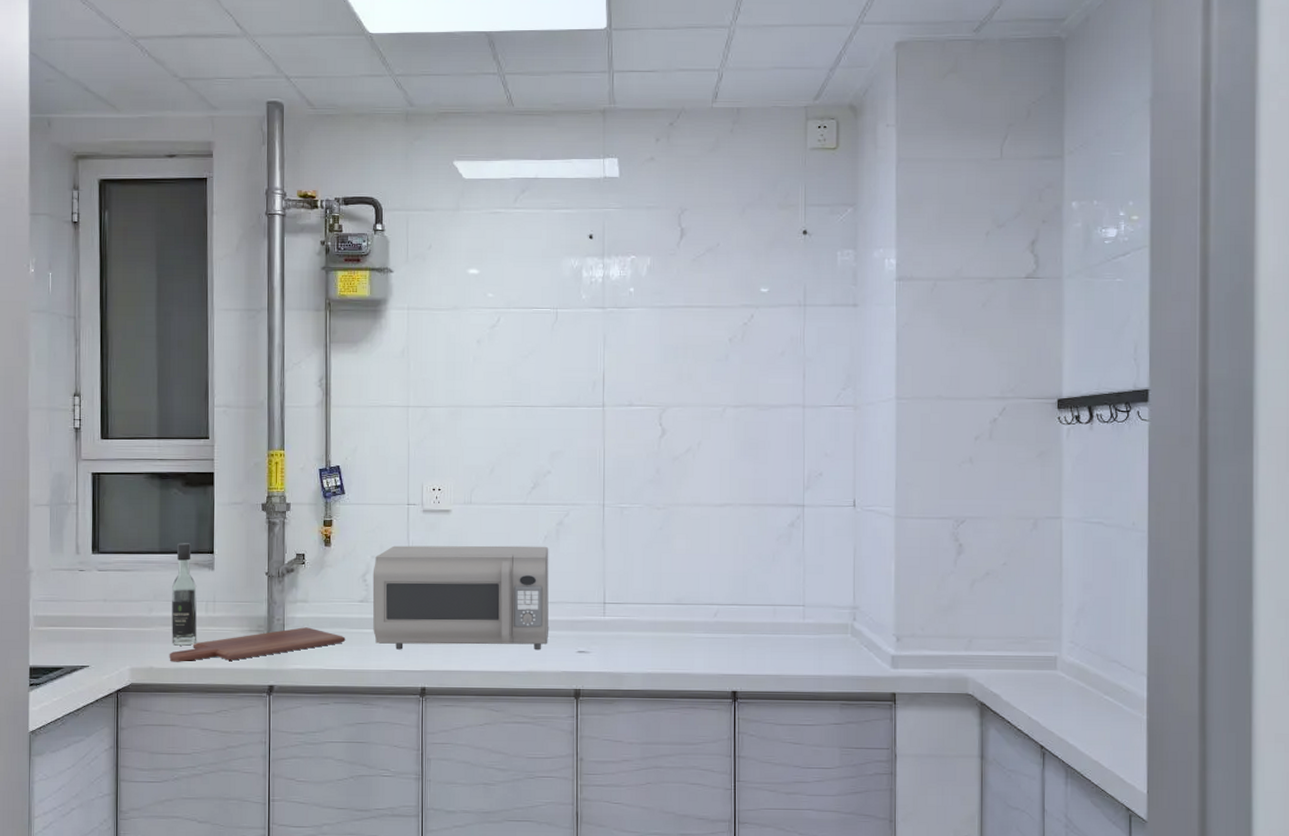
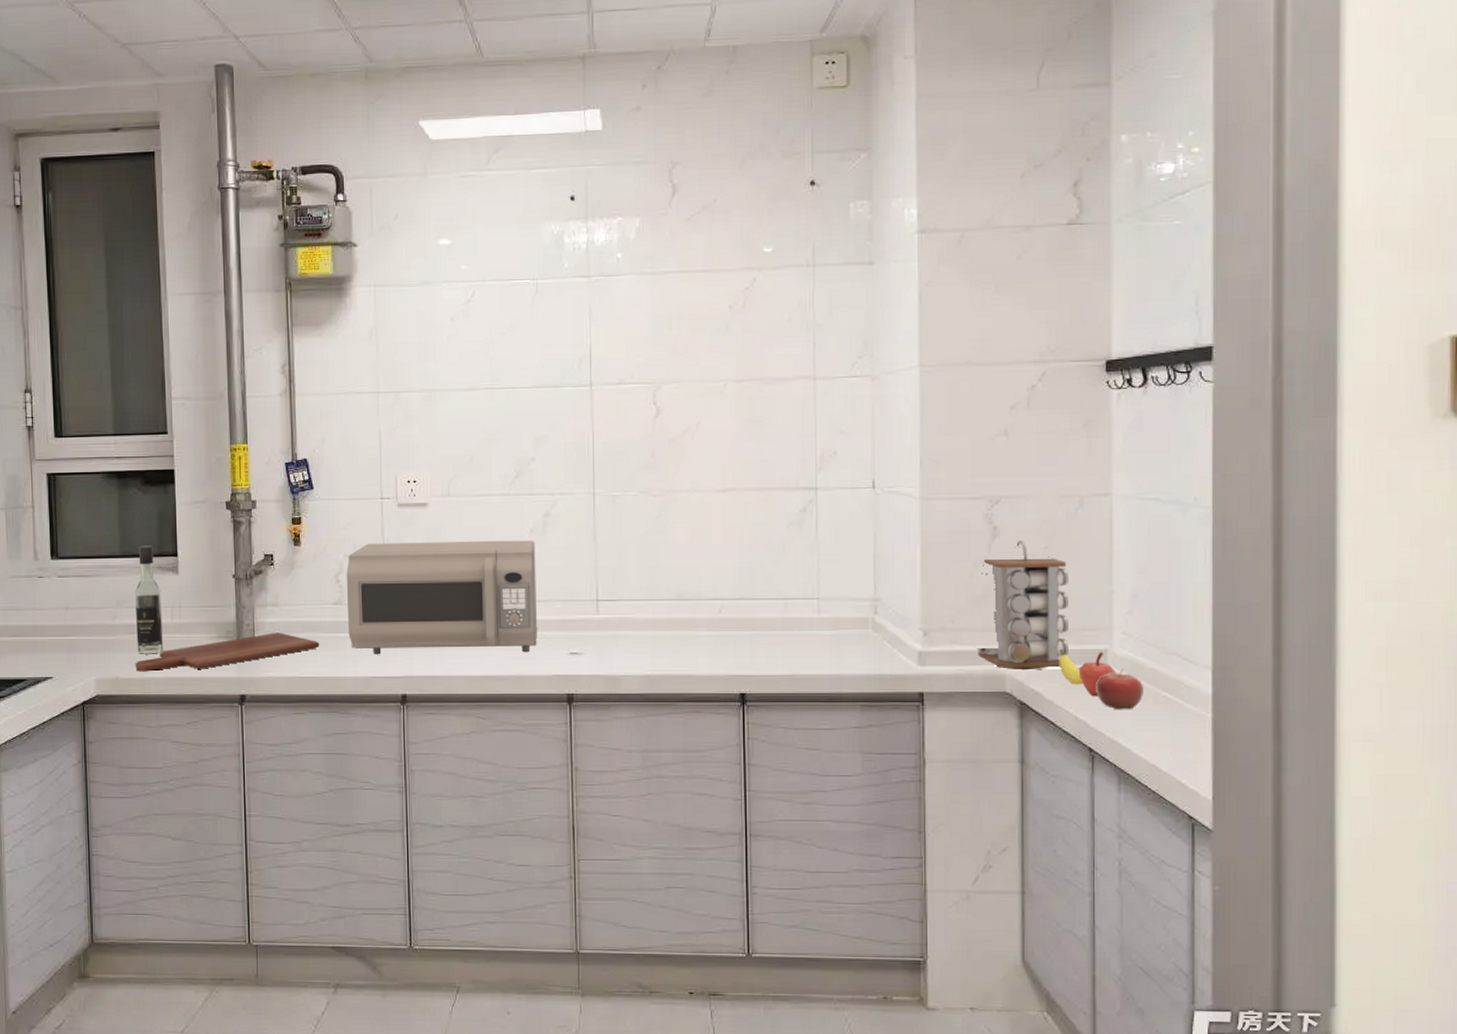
spice rack: none [942,556,1024,673] -> present [975,539,1068,669]
fruit: none [1015,654,1064,699] -> present [1059,648,1115,697]
fruit: none [1047,674,1088,711] -> present [1096,669,1143,710]

